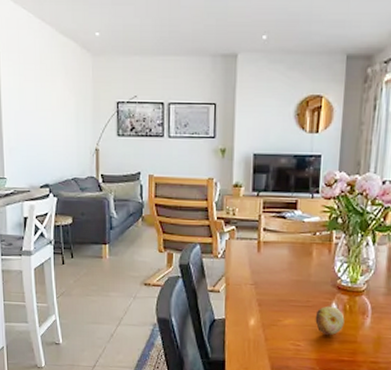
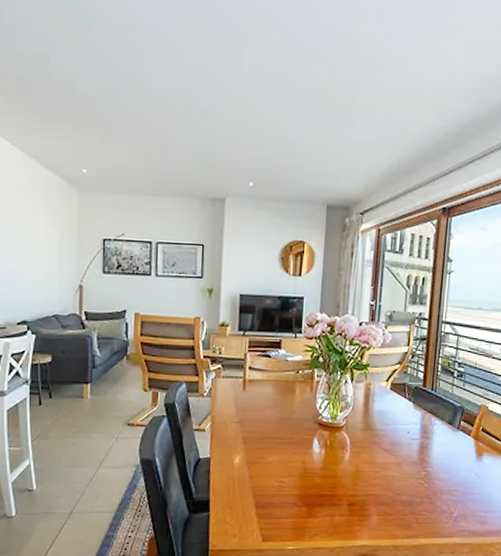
fruit: present [315,306,345,336] -> none [298,442,326,471]

